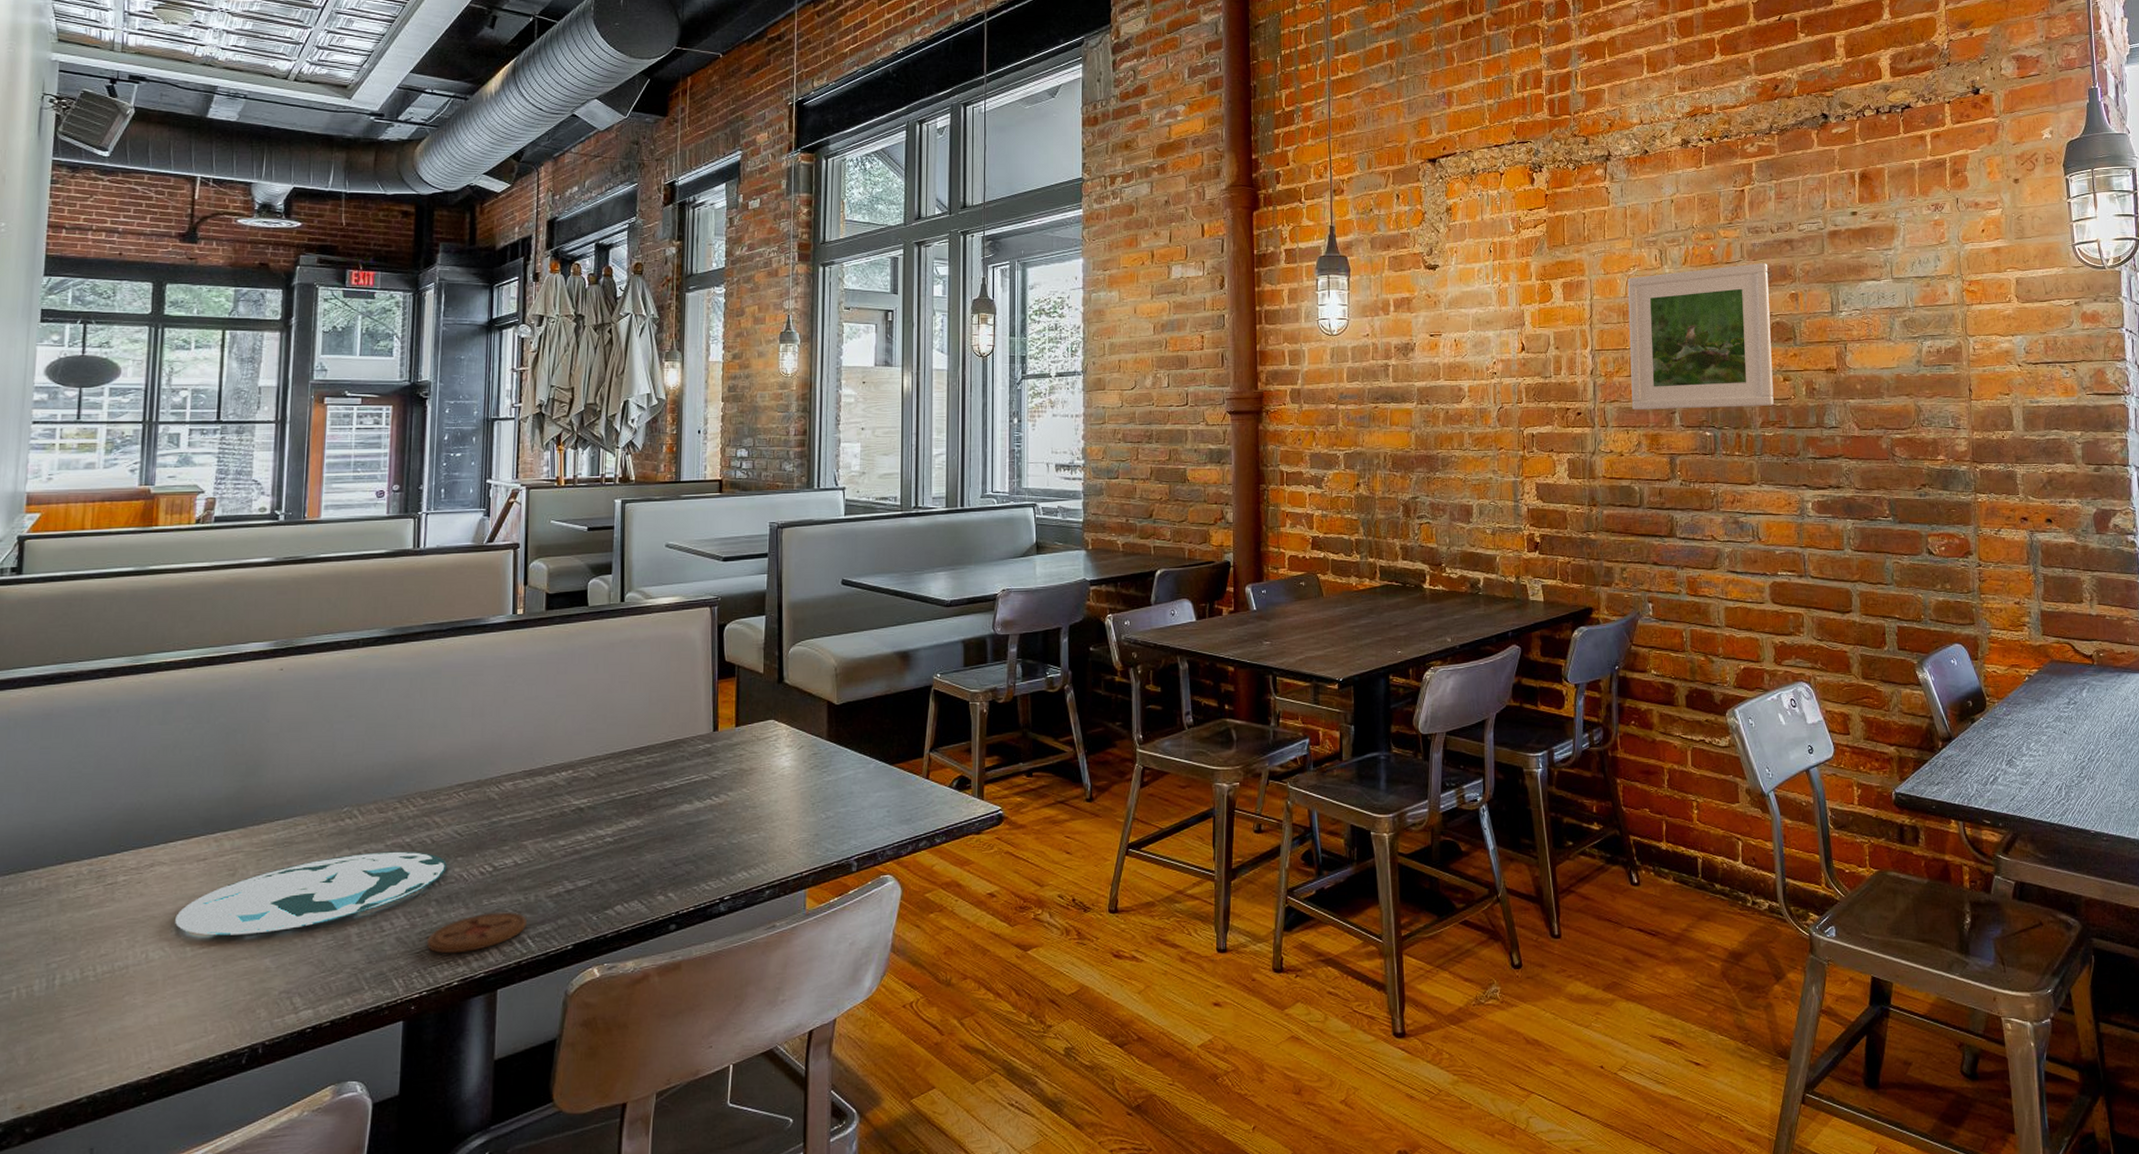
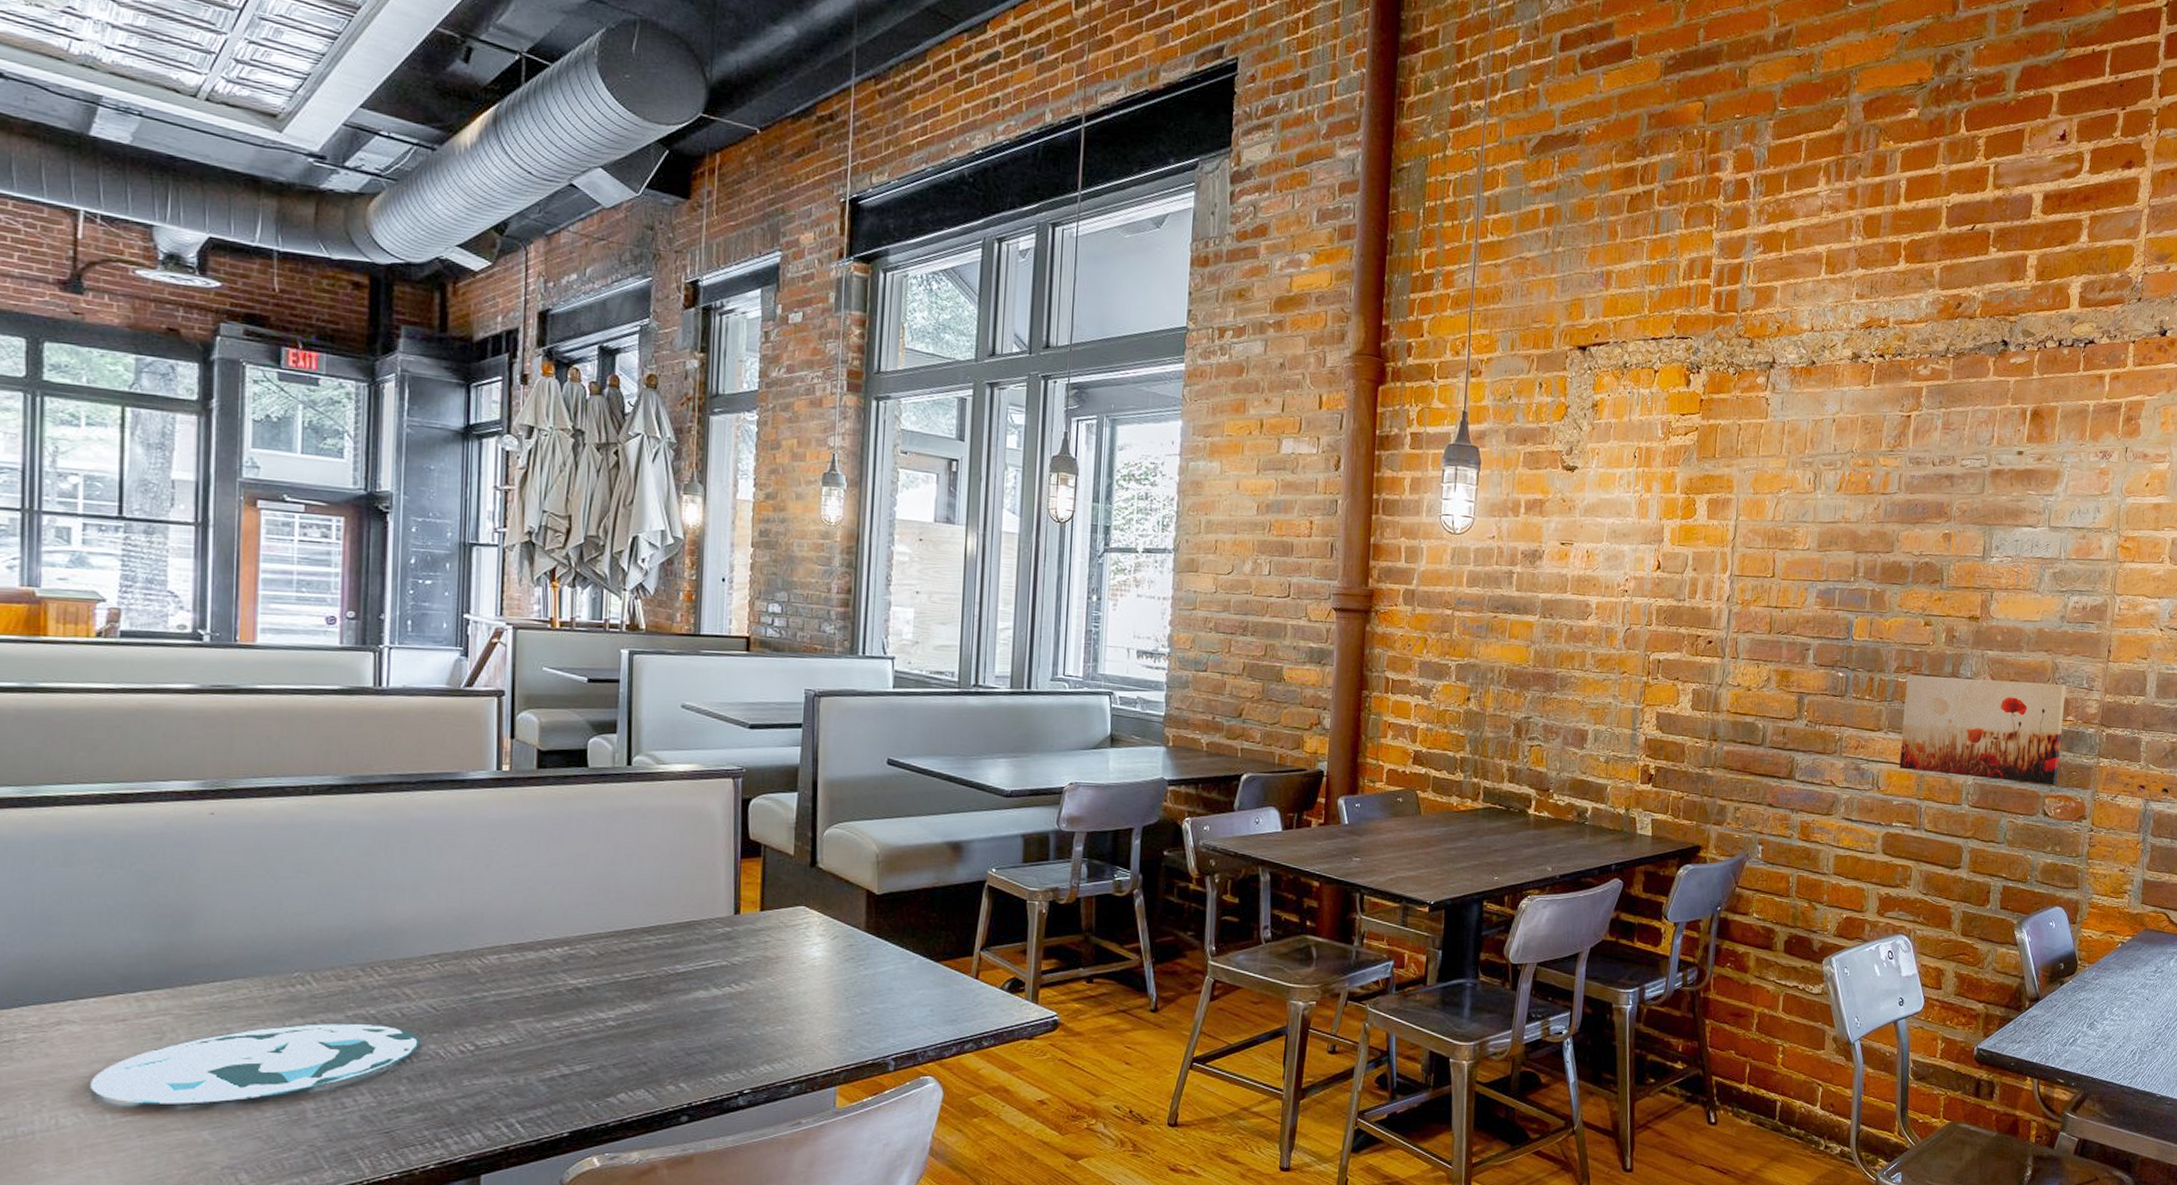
coaster: present [427,912,528,954] -> none [398,1094,516,1135]
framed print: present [1627,263,1774,410] -> none [1766,497,1925,651]
wall art: none [1773,426,1937,524] -> present [1899,675,2067,786]

